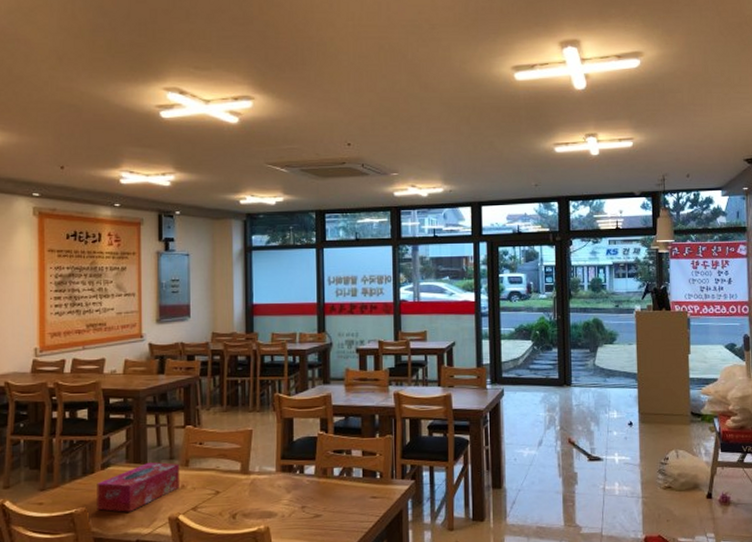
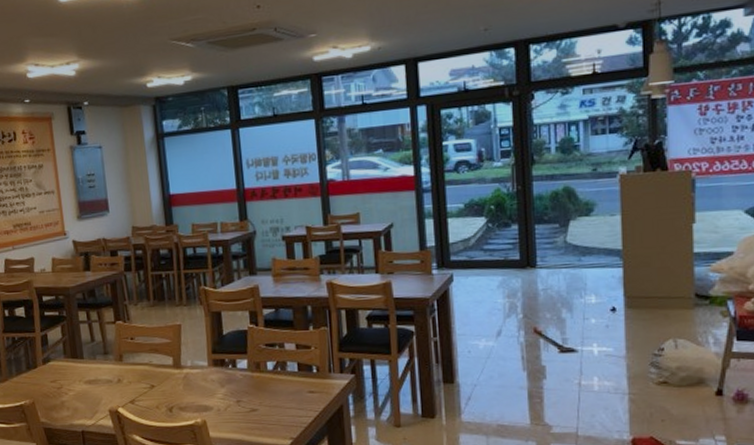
tissue box: present [97,462,180,512] -> none [40,357,117,405]

